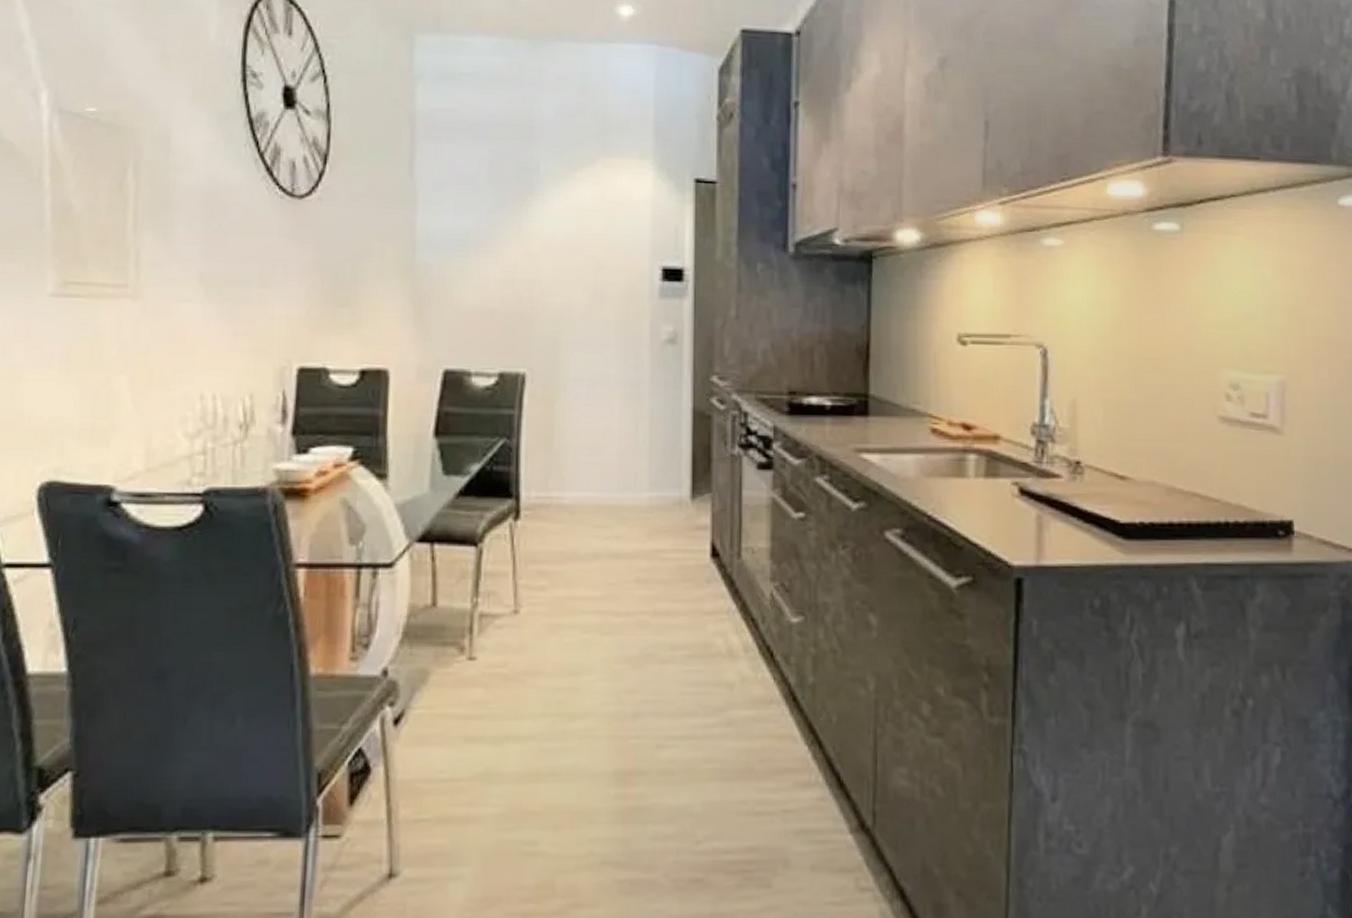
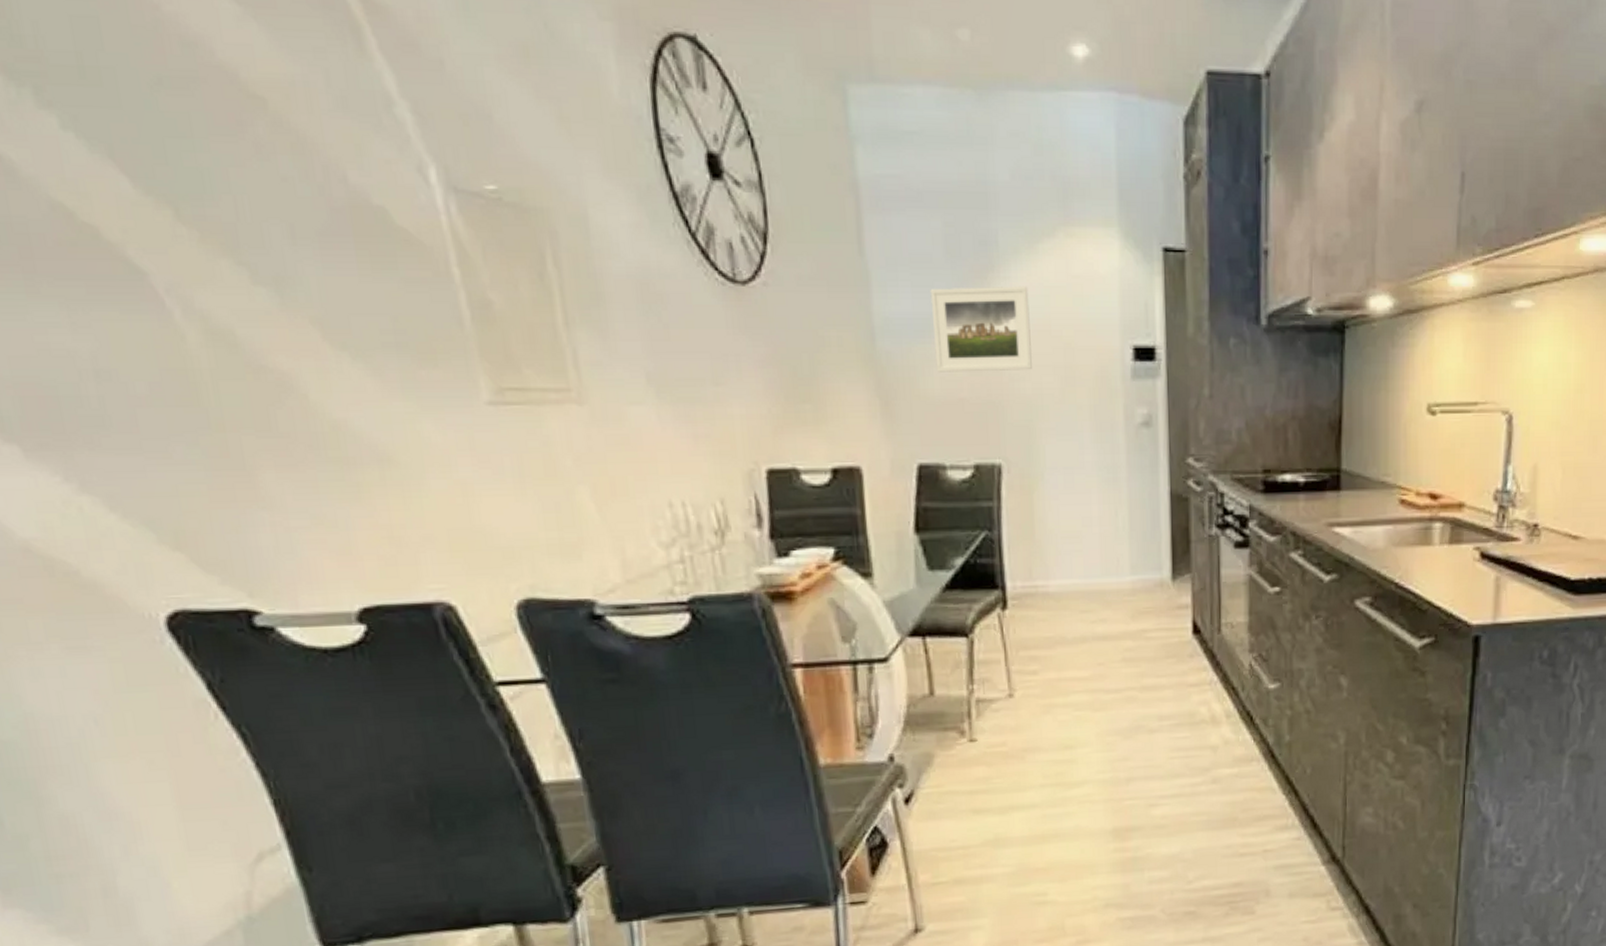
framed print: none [470,207,564,286] -> present [930,285,1032,372]

